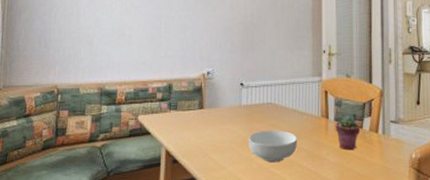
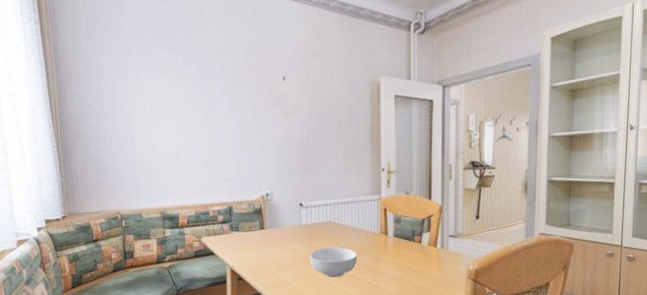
potted succulent: present [335,115,361,151] -> none [394,231,419,264]

